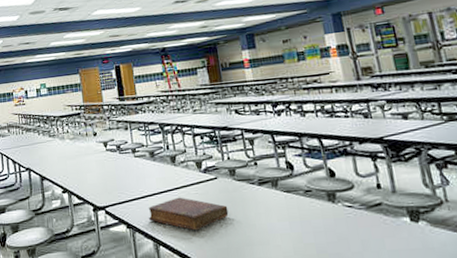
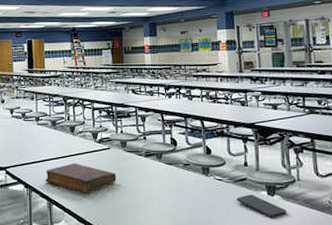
smartphone: none [373,221,438,248] -> present [237,194,287,217]

